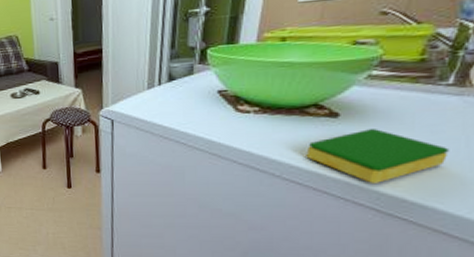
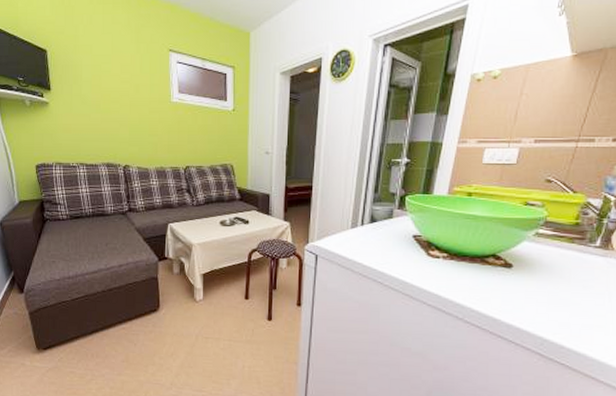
dish sponge: present [306,129,450,183] -> none [485,281,597,330]

